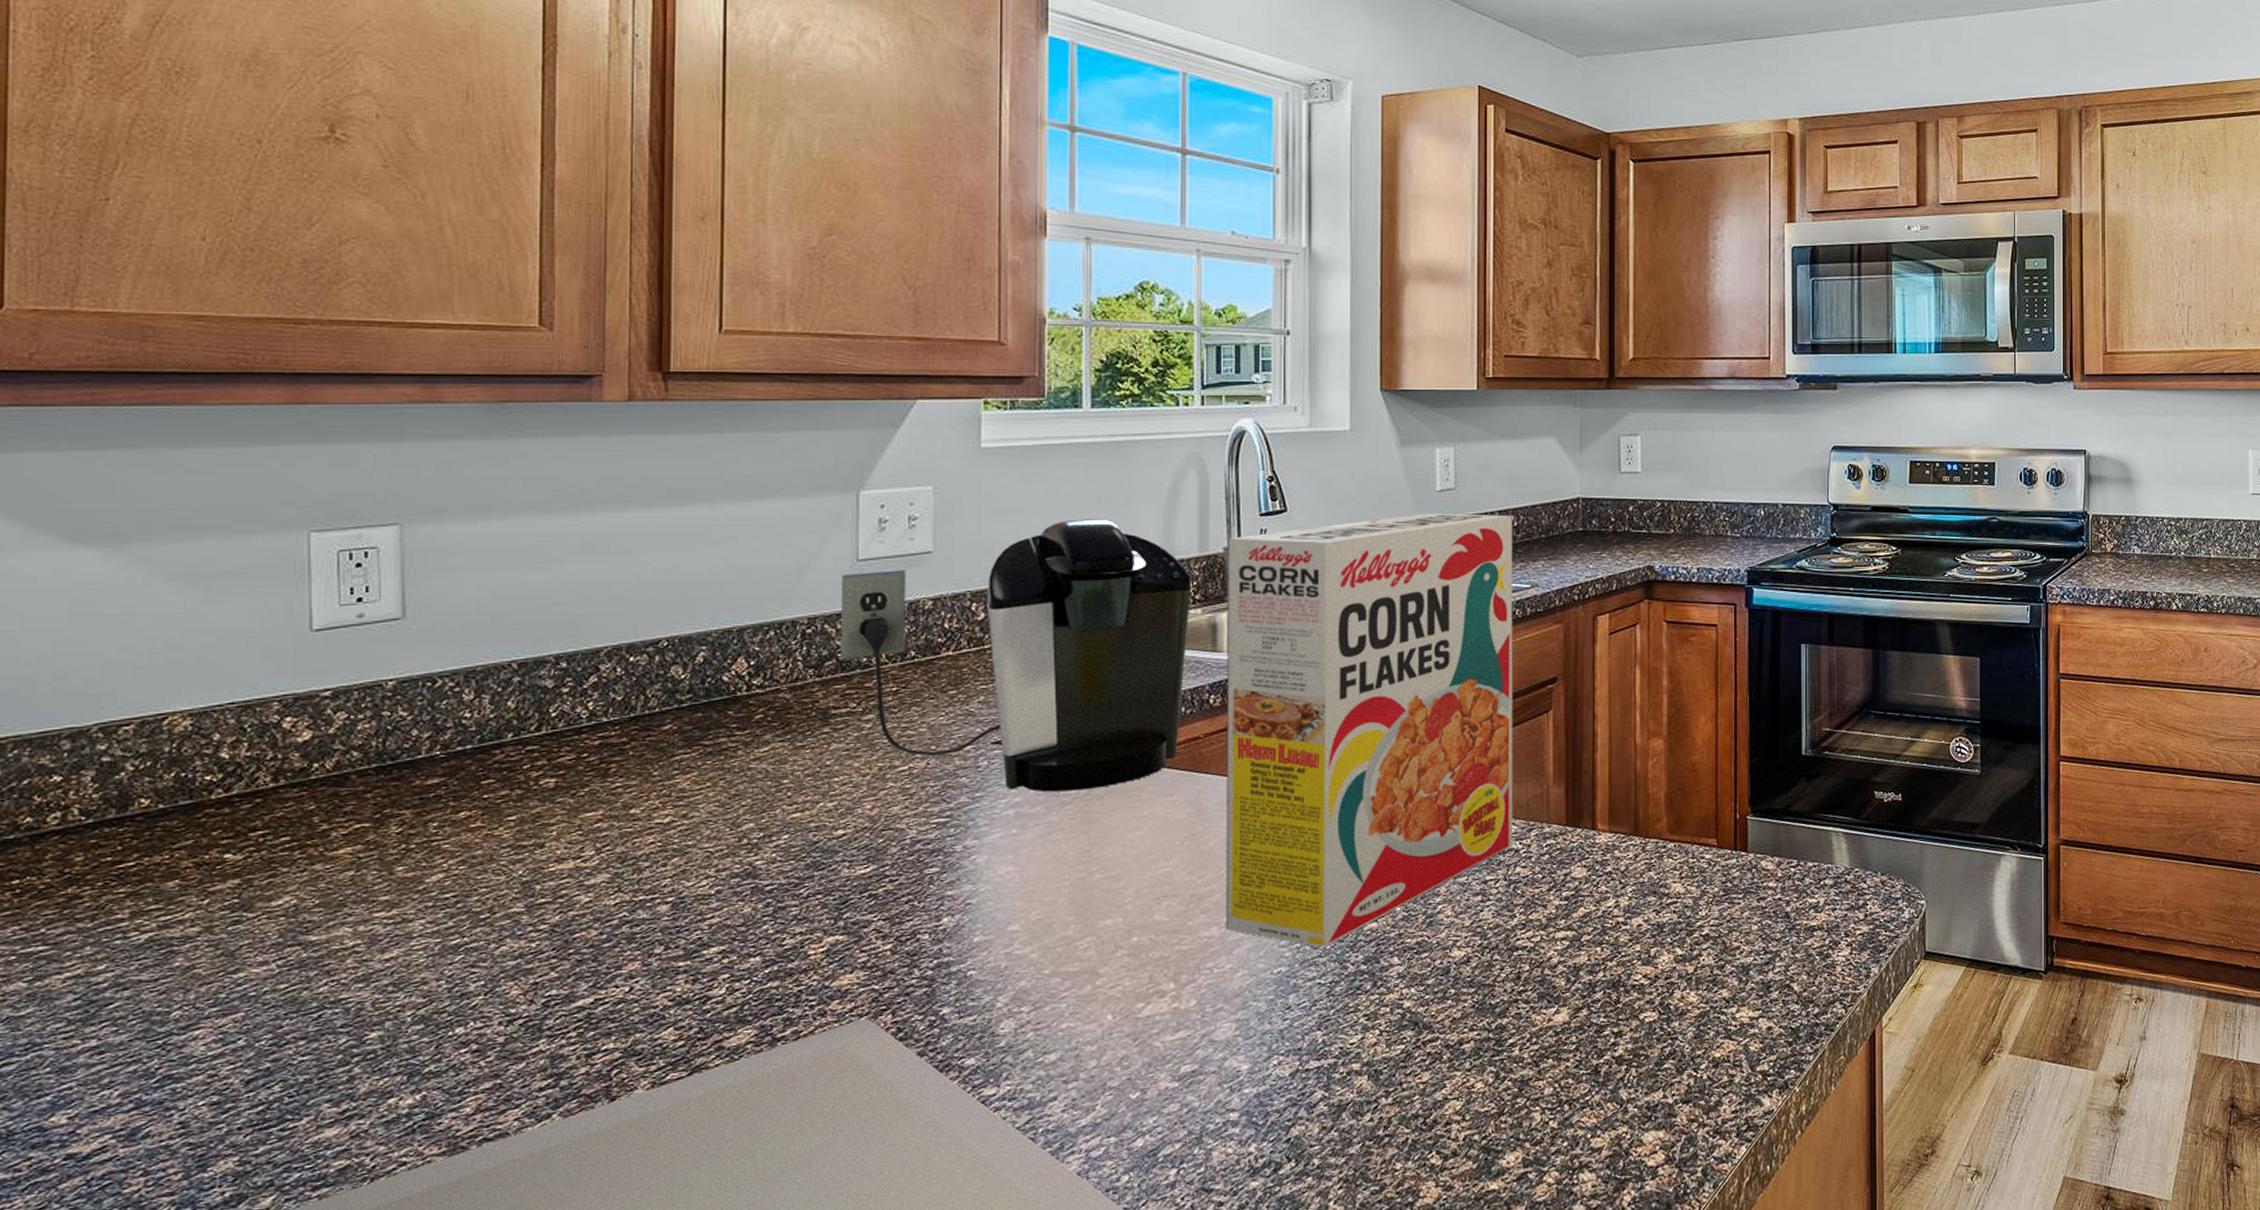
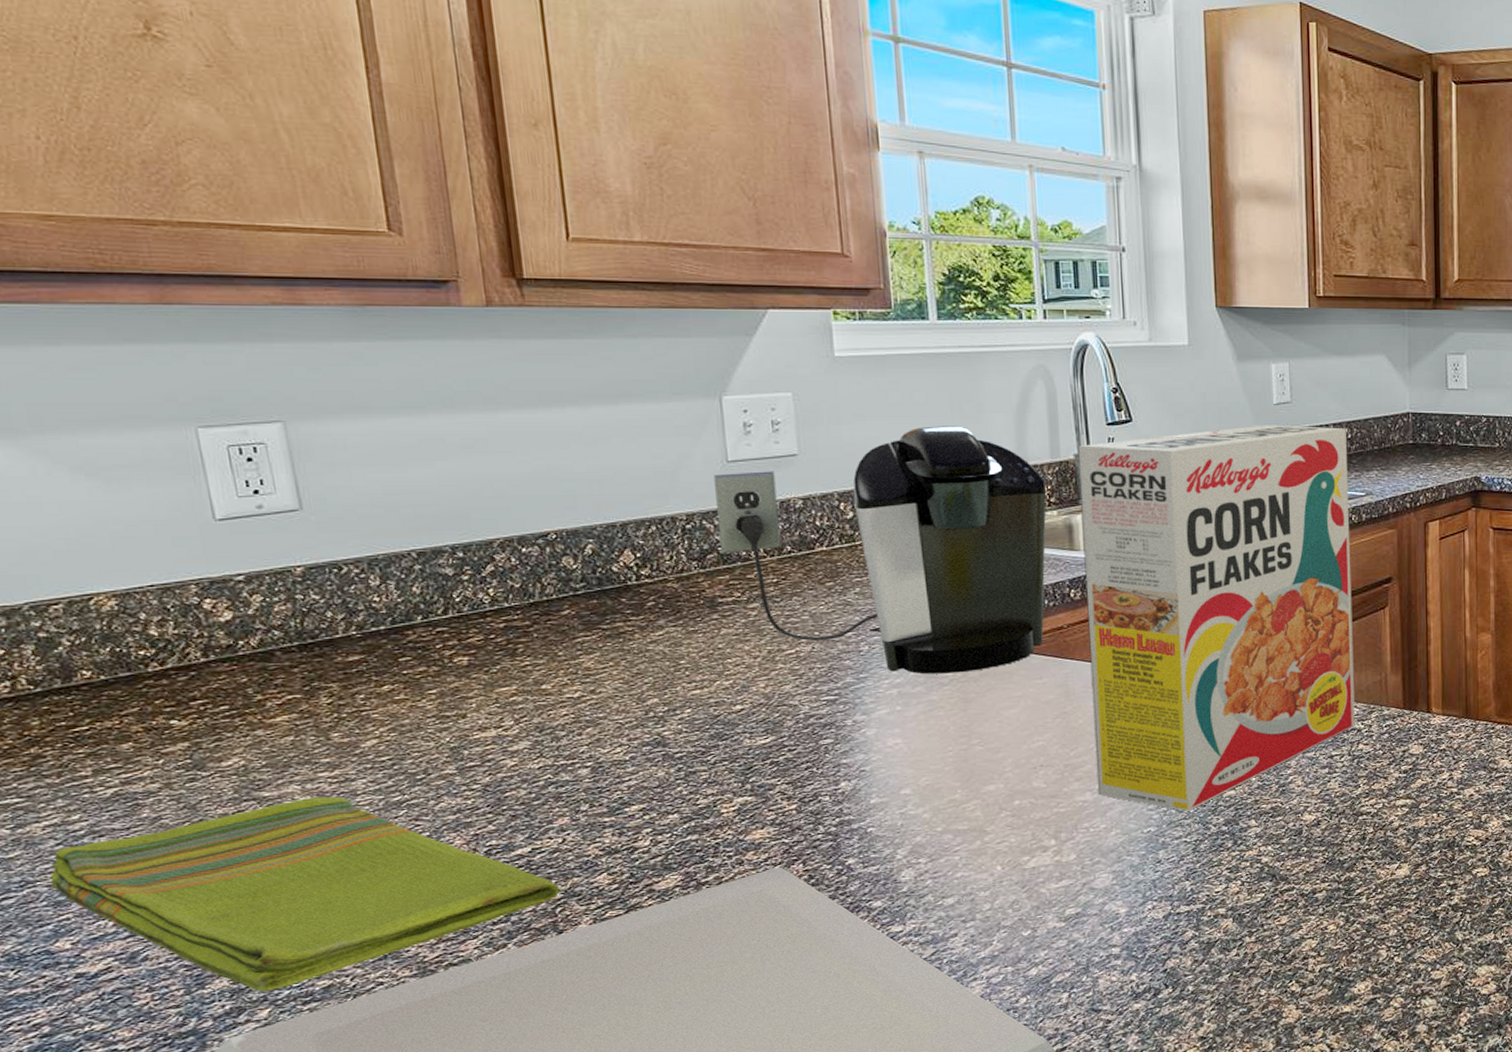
dish towel: none [59,939,619,1176] -> present [50,796,560,992]

